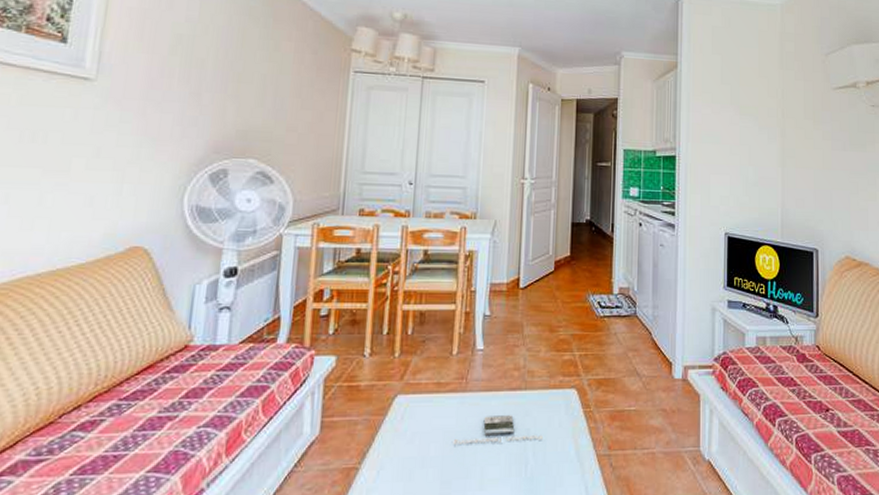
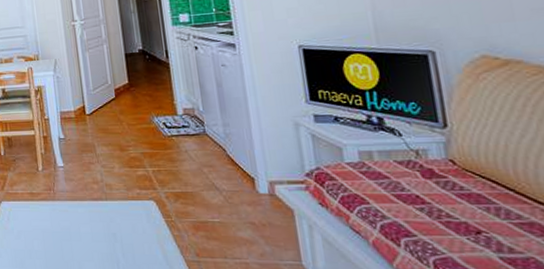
magazine: present [453,415,543,444] -> none [51,221,129,243]

